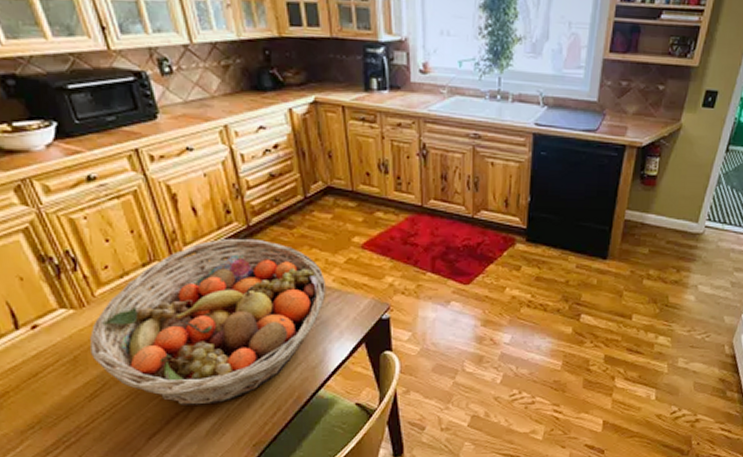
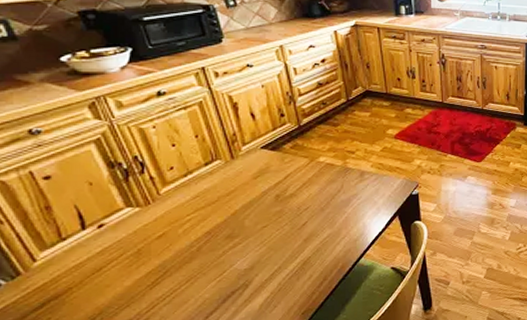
fruit basket: present [90,239,327,405] -> none [154,137,366,284]

